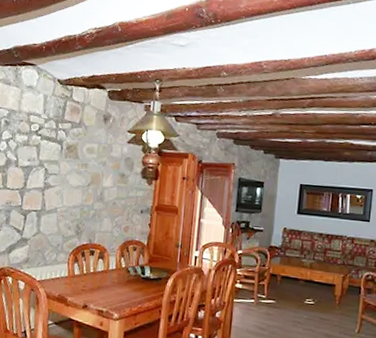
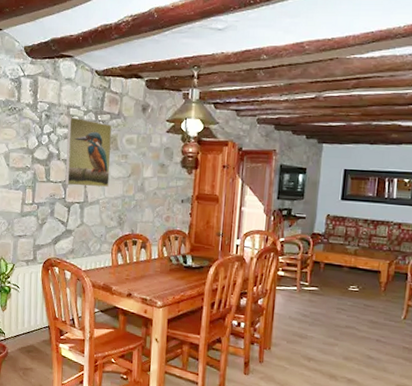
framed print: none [22,124,73,196] -> present [65,117,112,187]

